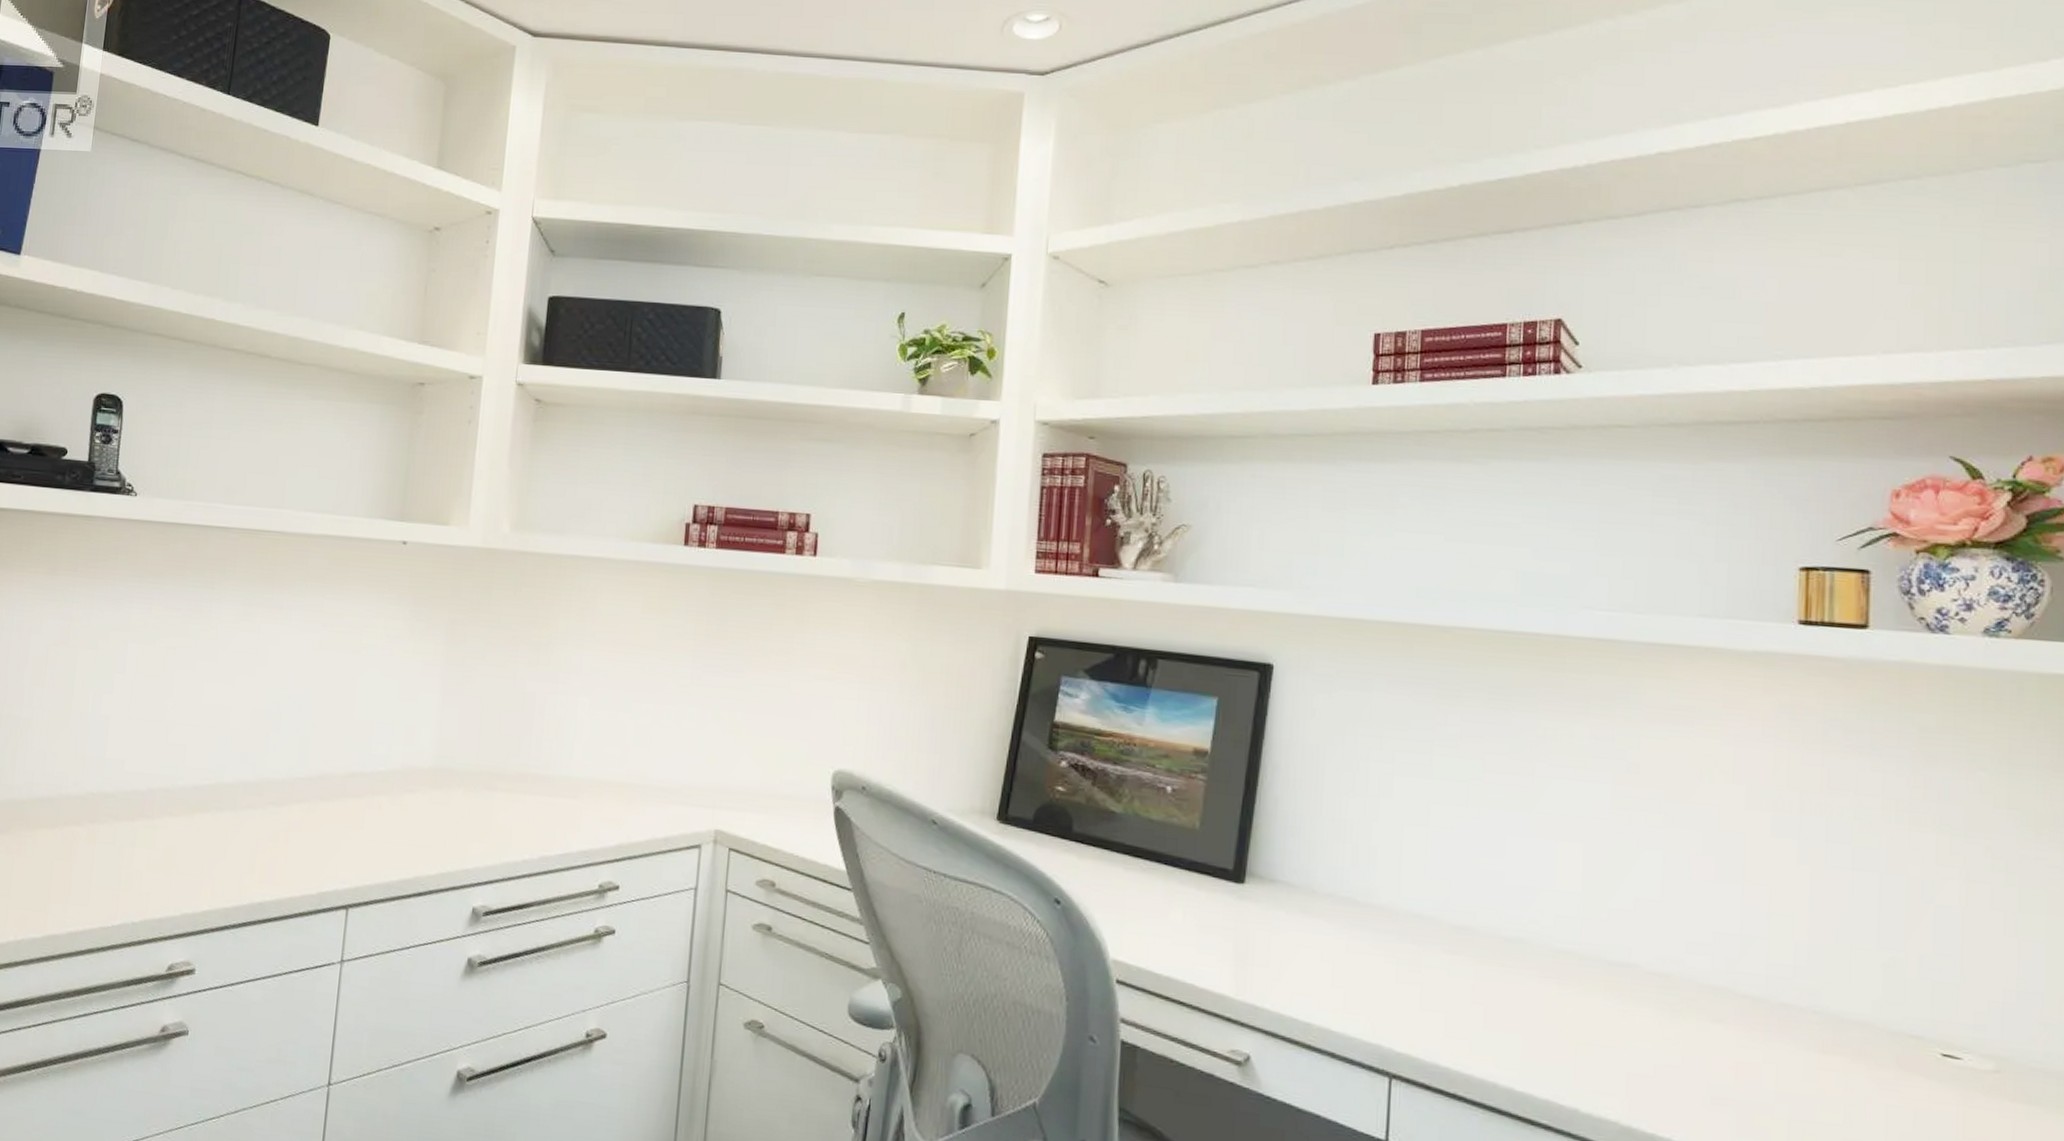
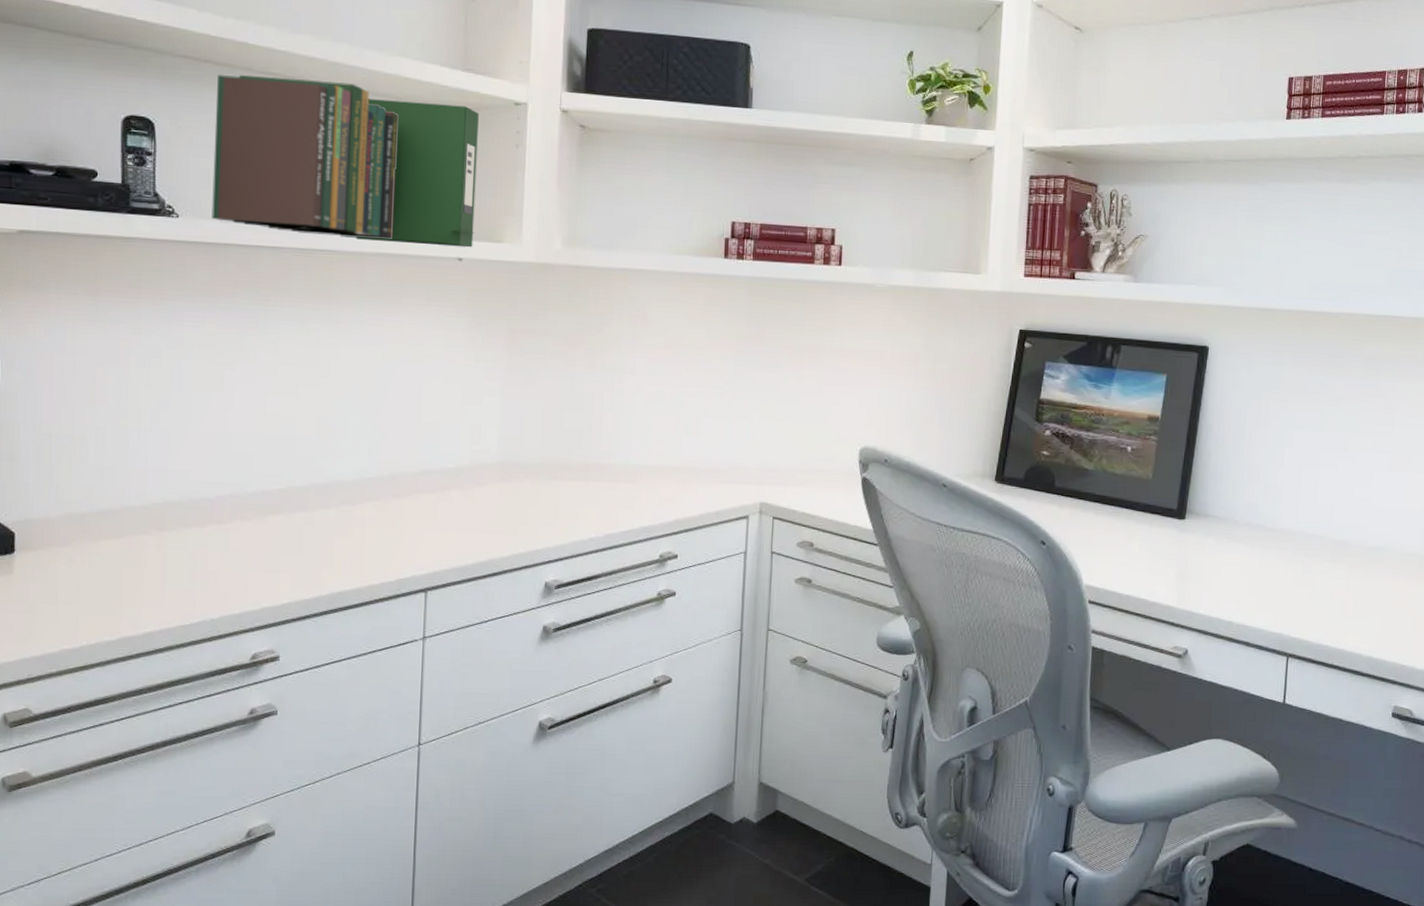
books: none [167,352,353,520] -> present [212,75,399,239]
binder: none [287,374,433,531] -> present [340,99,479,248]

